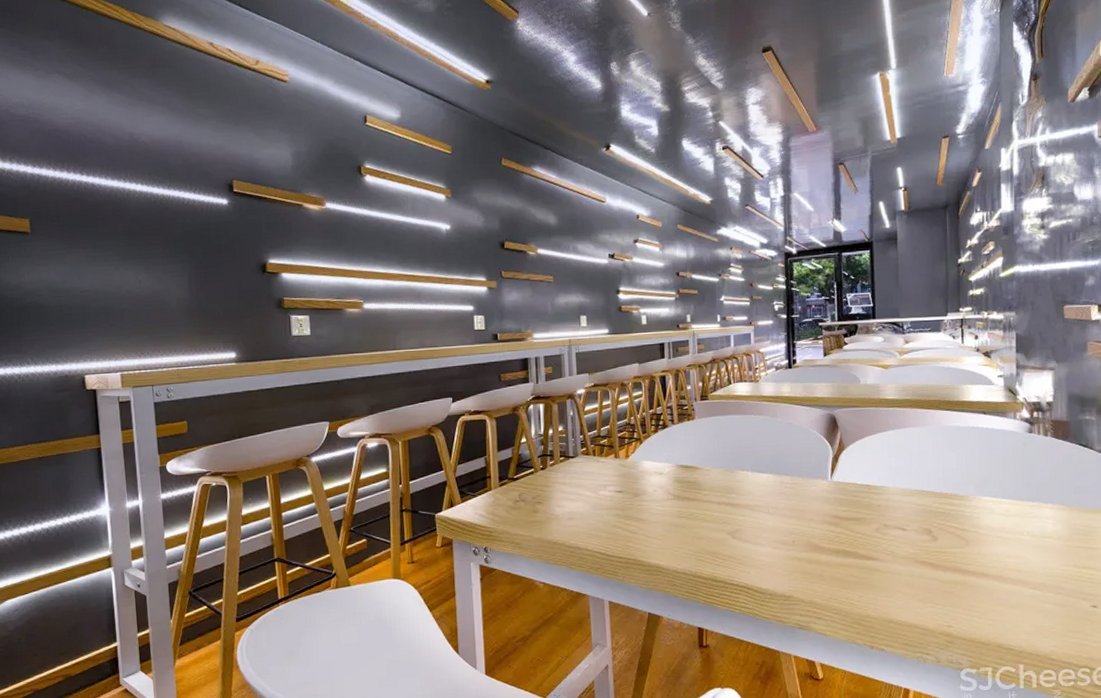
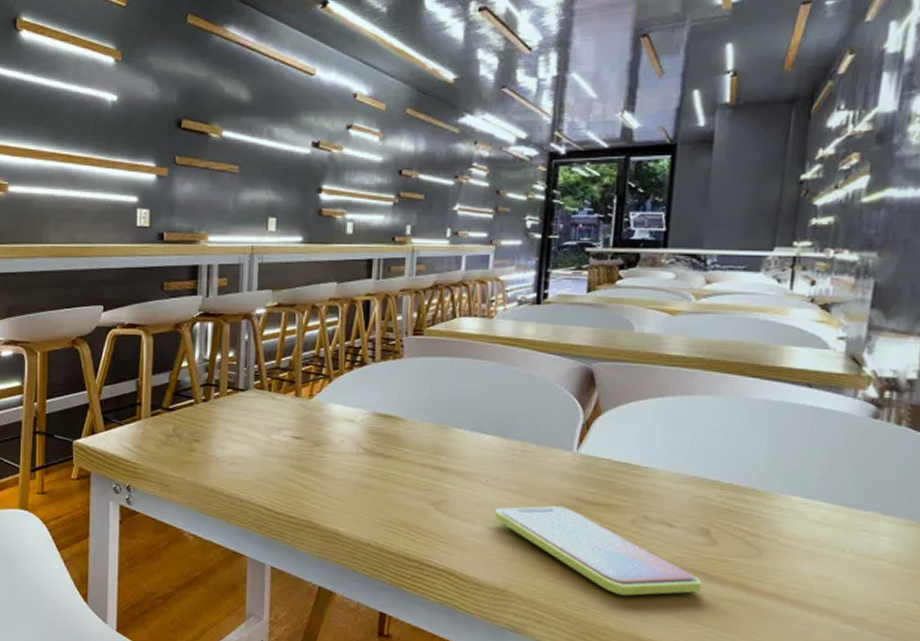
smartphone: none [777,524,931,589] -> present [495,506,702,596]

